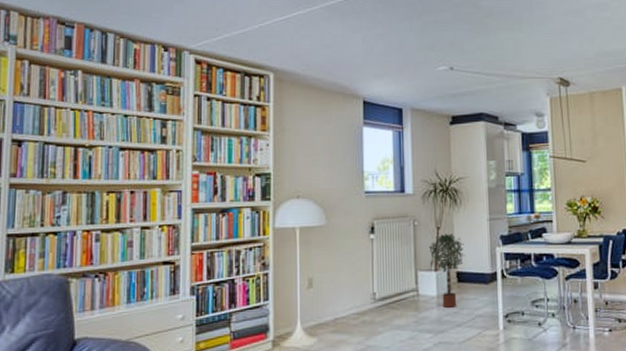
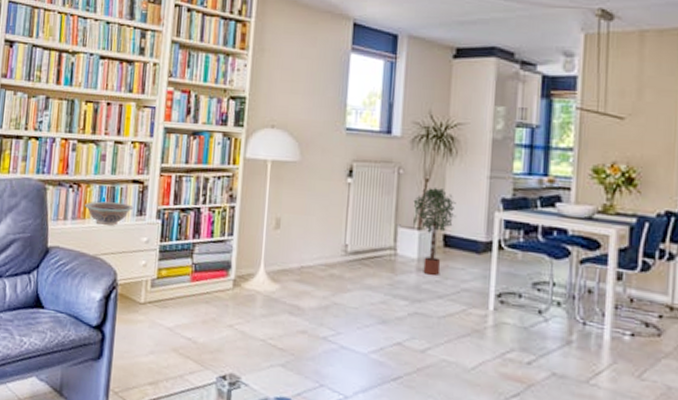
decorative bowl: none [112,285,166,310] -> present [84,201,134,226]

